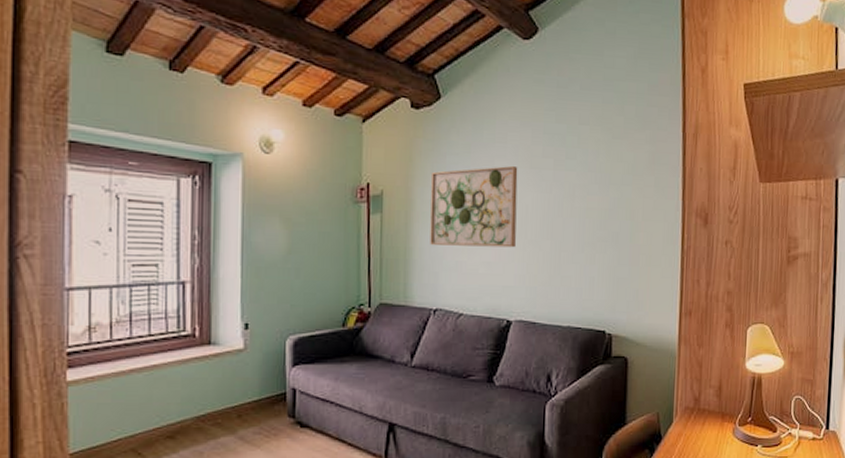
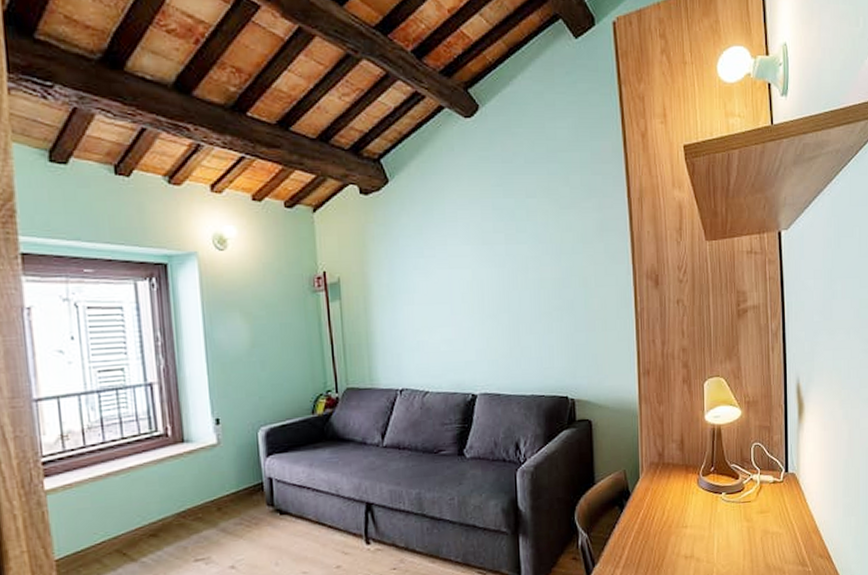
wall art: present [430,165,518,248] -> none [385,243,474,327]

